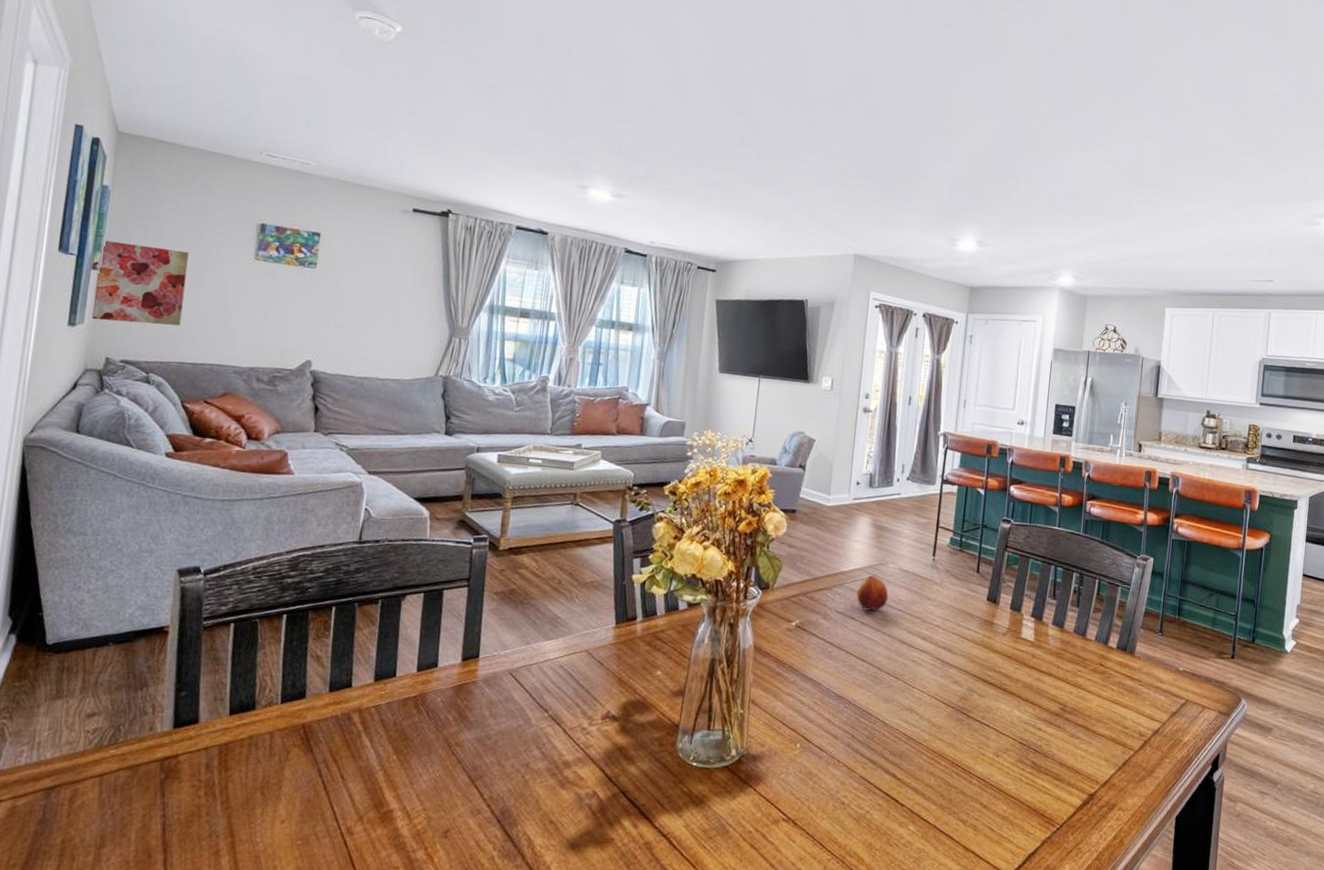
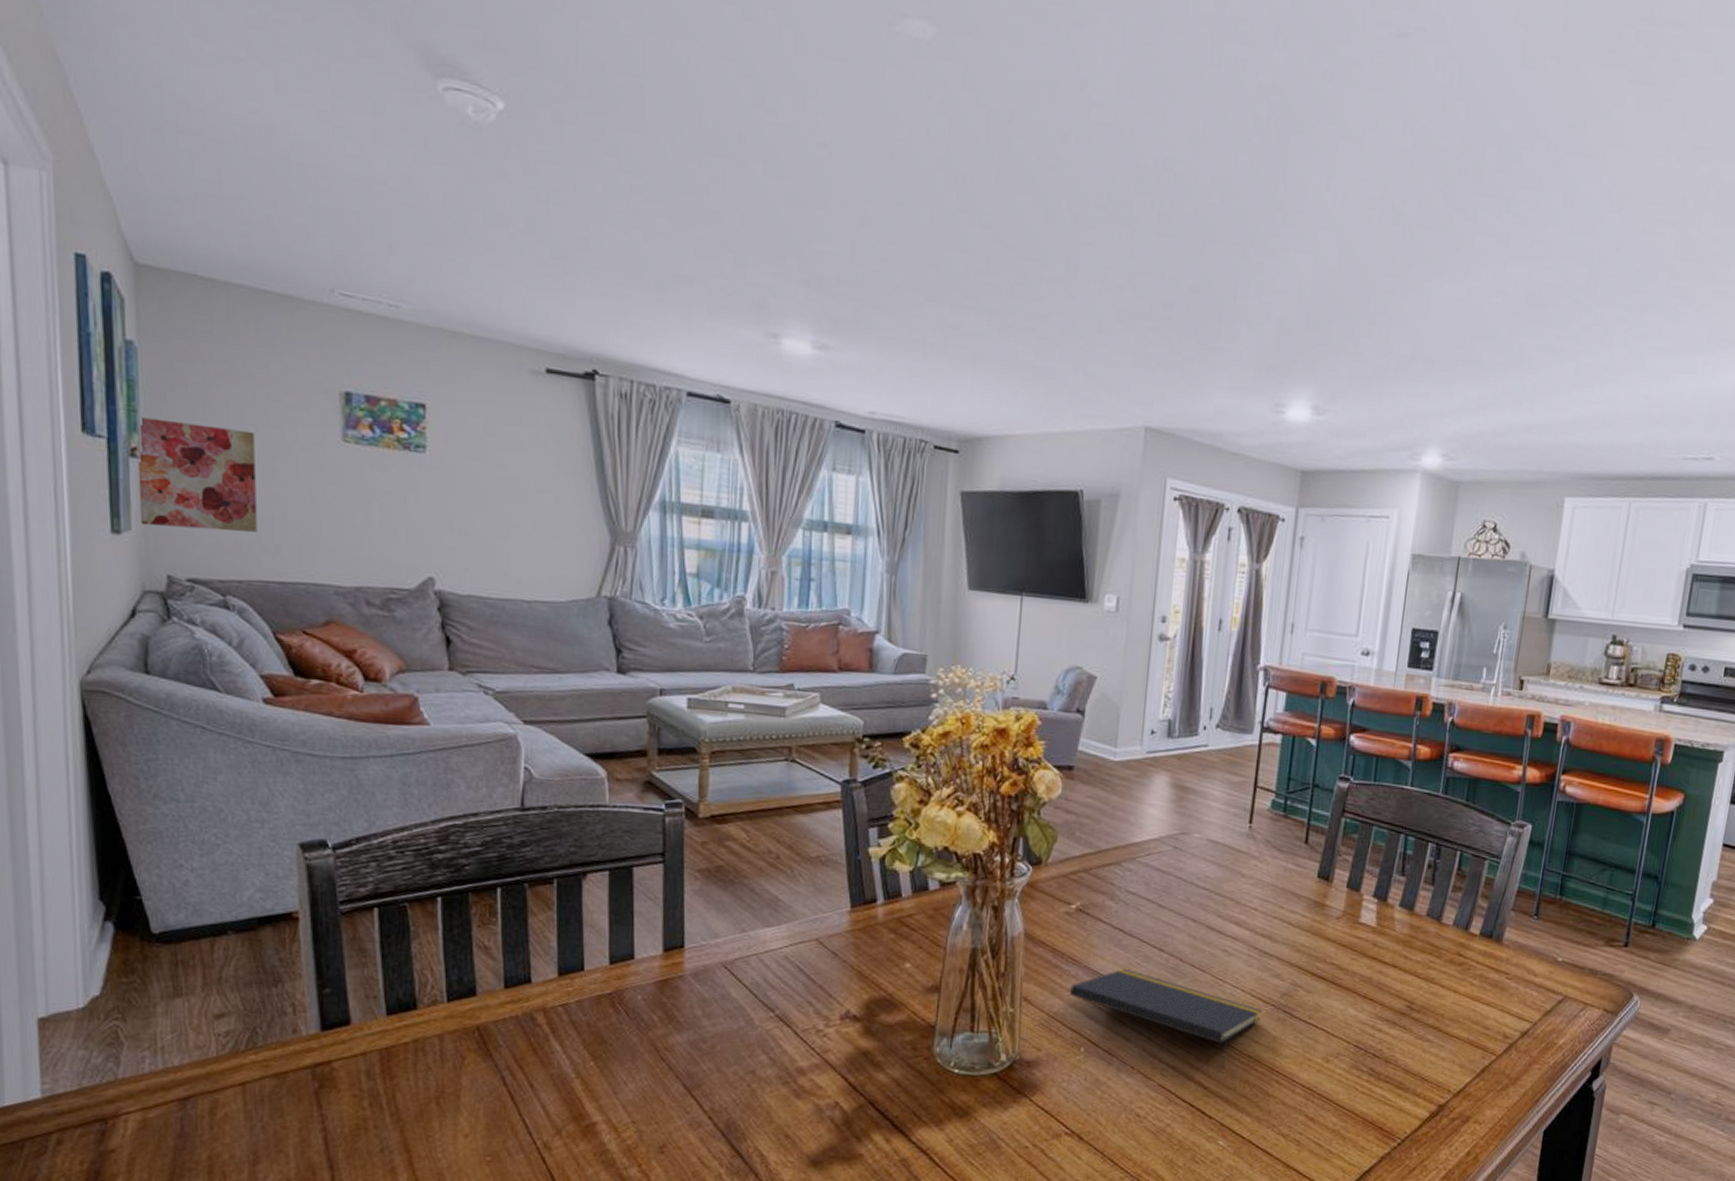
notepad: none [789,676,945,761] -> present [1070,968,1263,1068]
fruit: present [856,575,889,611] -> none [1151,847,1193,890]

